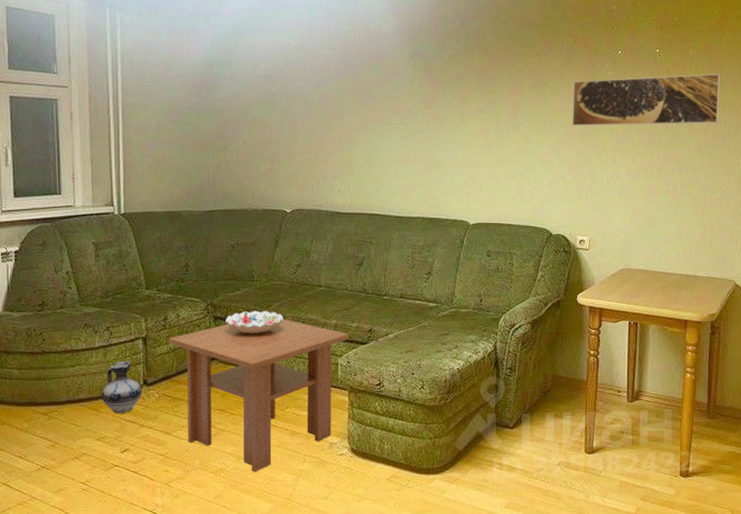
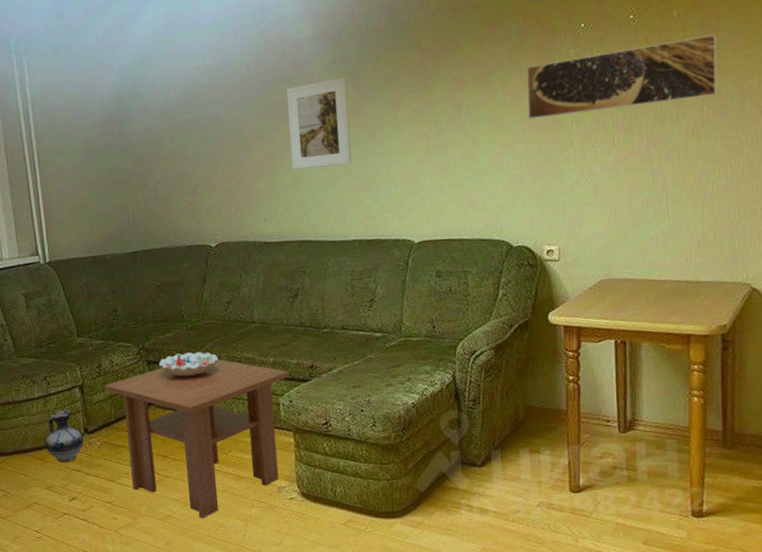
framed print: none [367,71,422,148] -> present [286,77,352,170]

